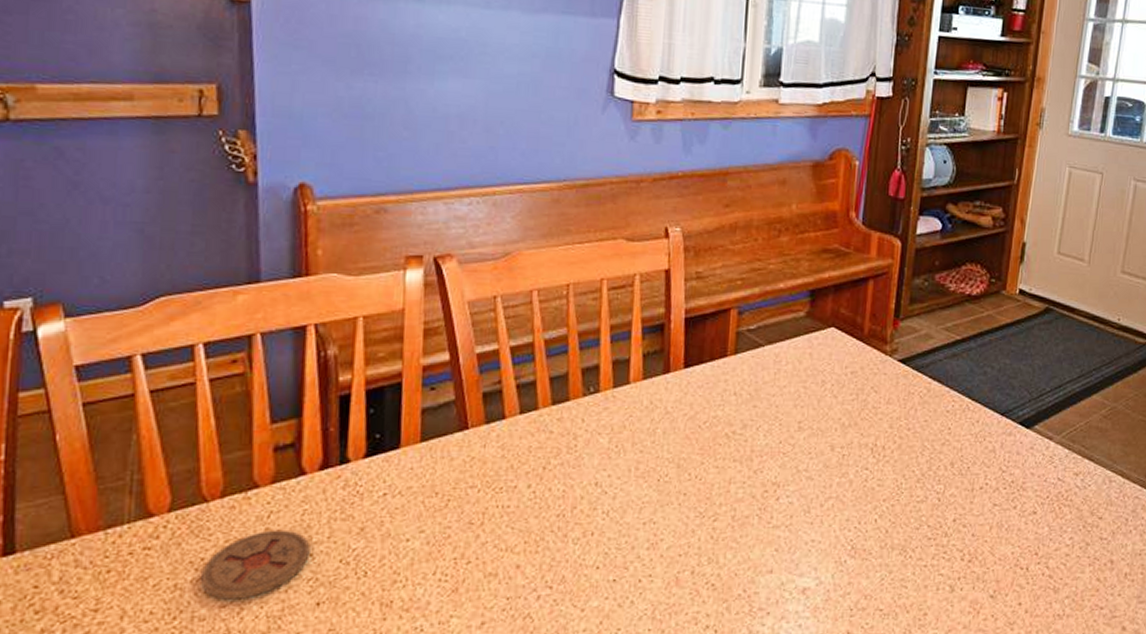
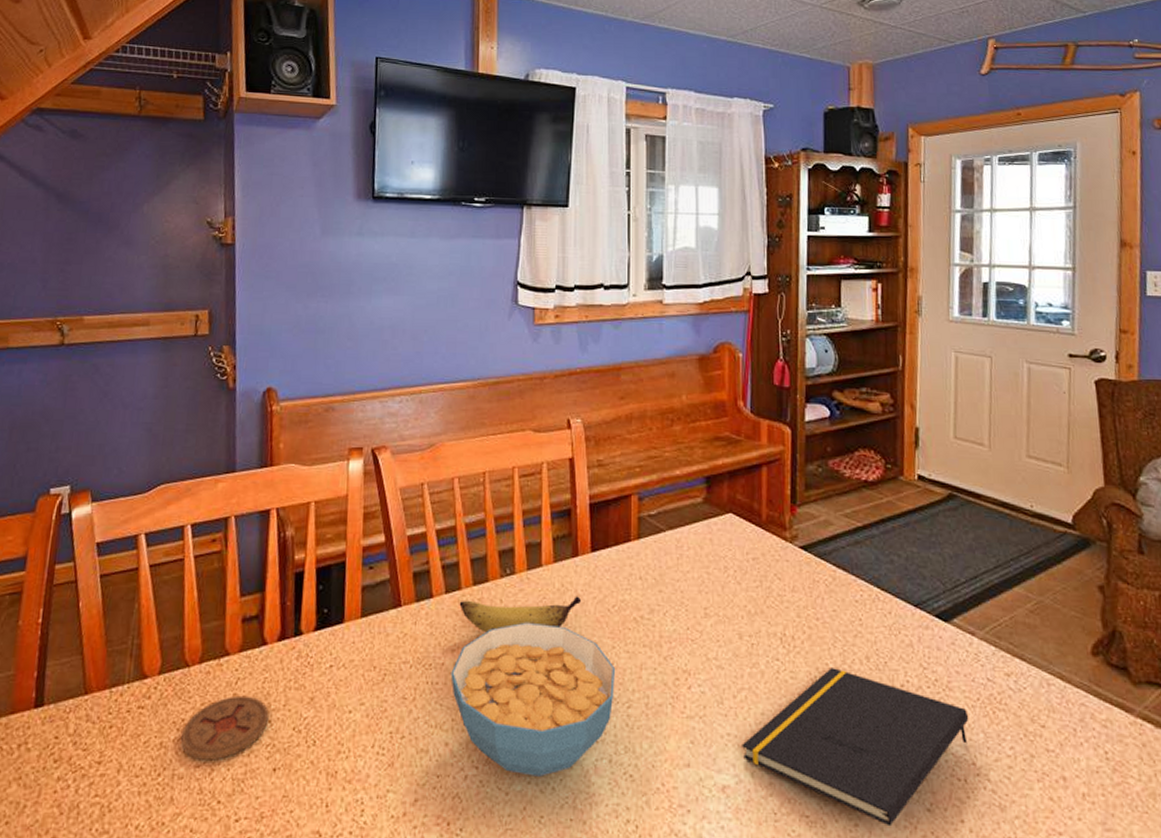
cereal bowl: none [524,441,704,592] -> present [450,622,616,777]
banana: none [535,413,672,453] -> present [459,596,582,633]
notepad: none [825,474,1038,613] -> present [742,668,969,827]

